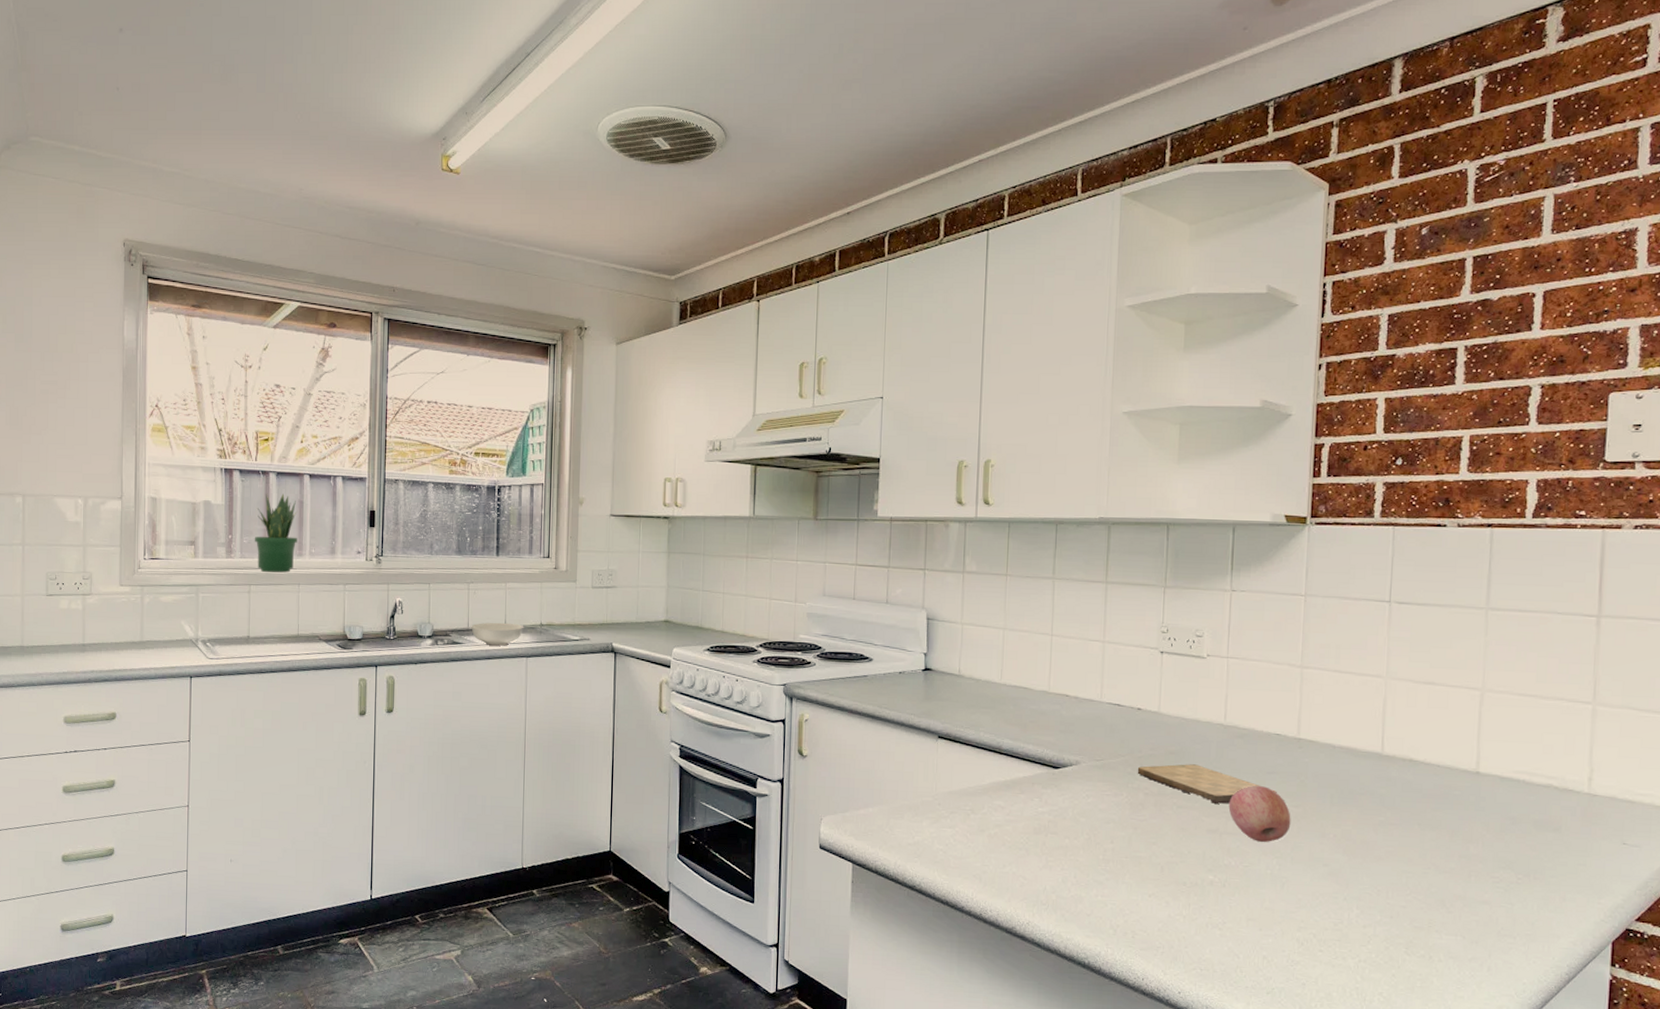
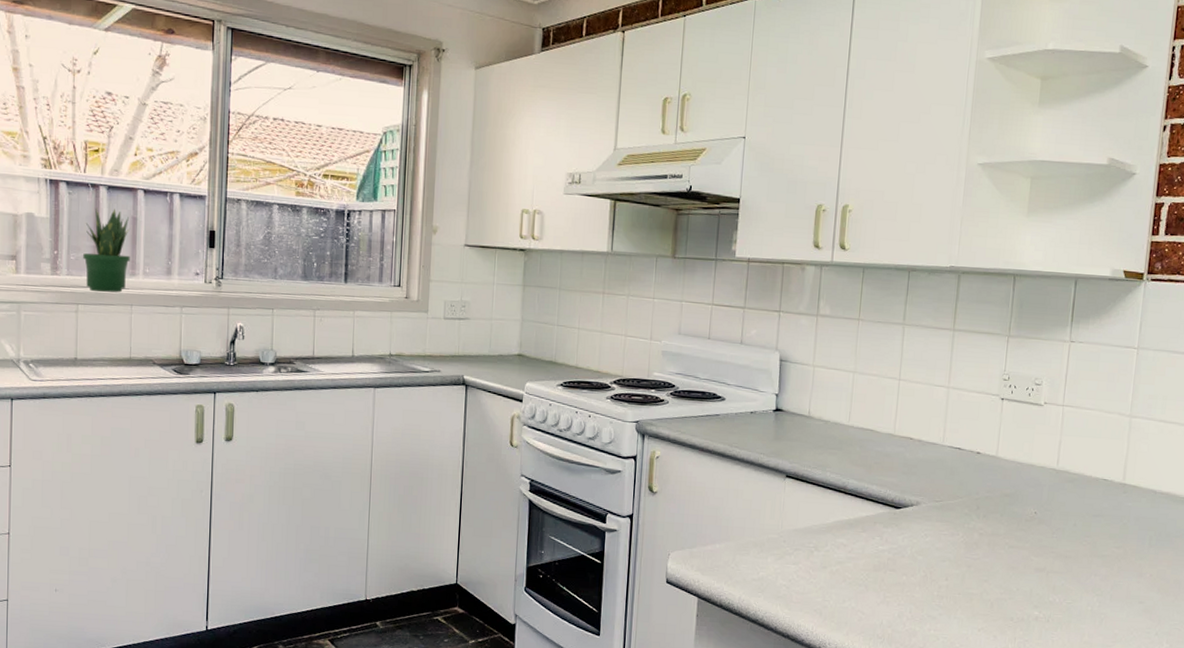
bowl: present [470,622,524,646] -> none [315,351,373,376]
cutting board: present [1137,764,1277,804] -> none [973,506,1101,545]
fruit: present [1228,785,1291,842] -> none [1056,527,1113,581]

